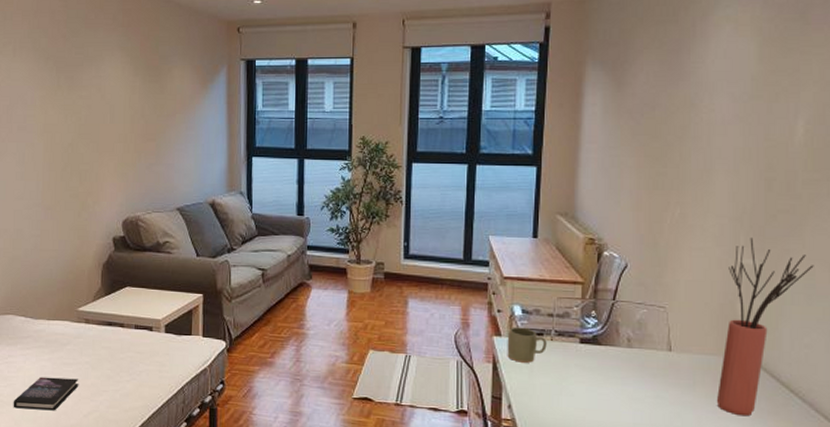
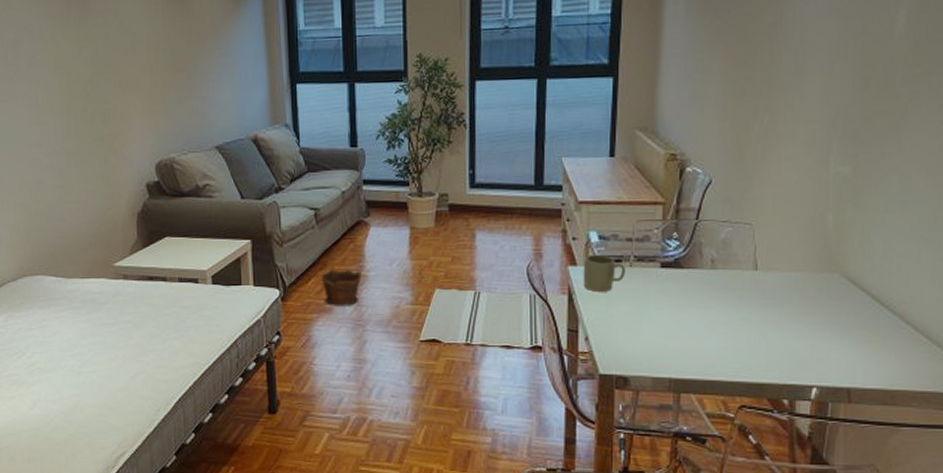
book: present [13,376,79,411] -> none [52,339,122,375]
clay pot: none [264,325,302,361] -> present [321,269,362,306]
vase: present [717,238,814,417] -> none [805,143,910,333]

